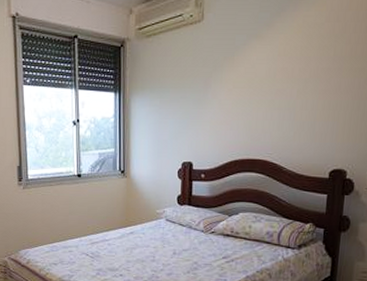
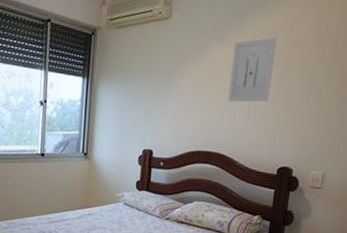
wall art: none [270,30,321,104] -> present [228,37,277,102]

